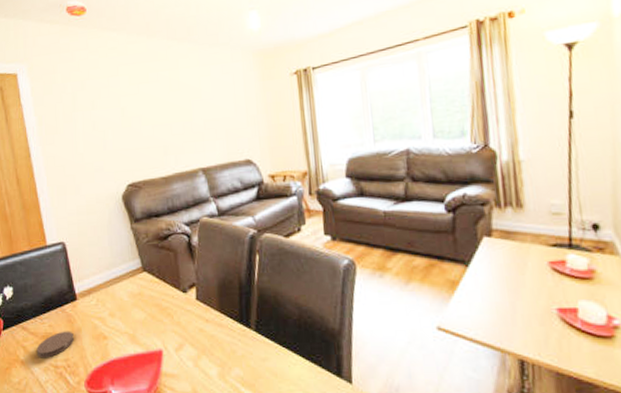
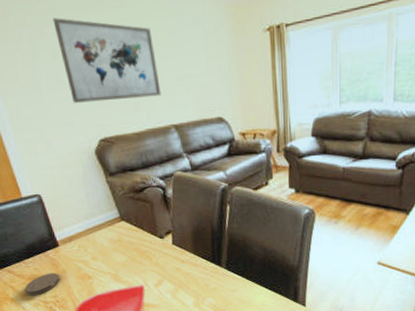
wall art: none [94,72,190,149] -> present [52,18,161,103]

